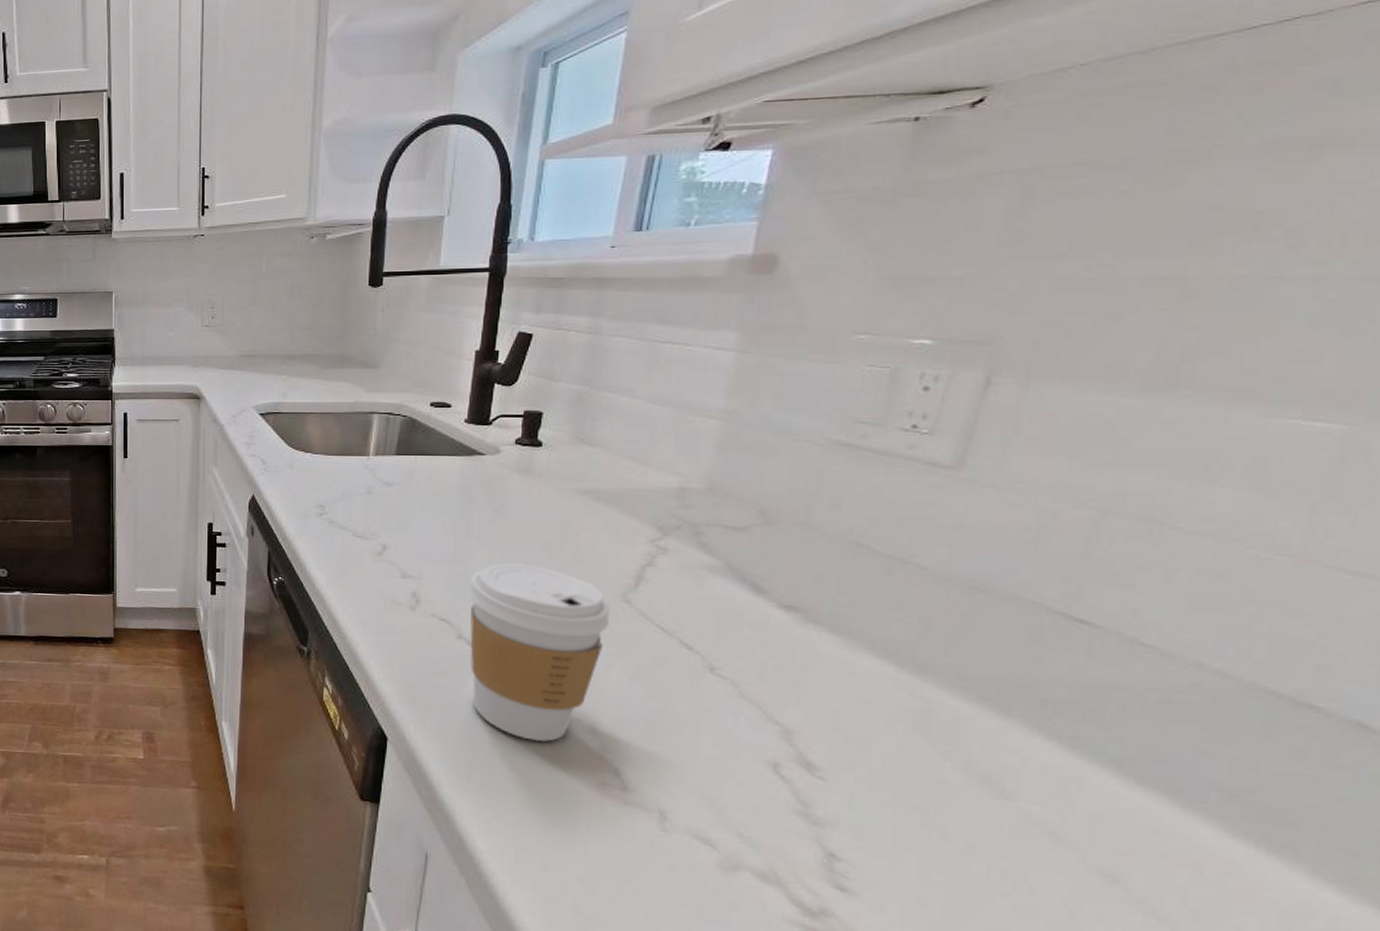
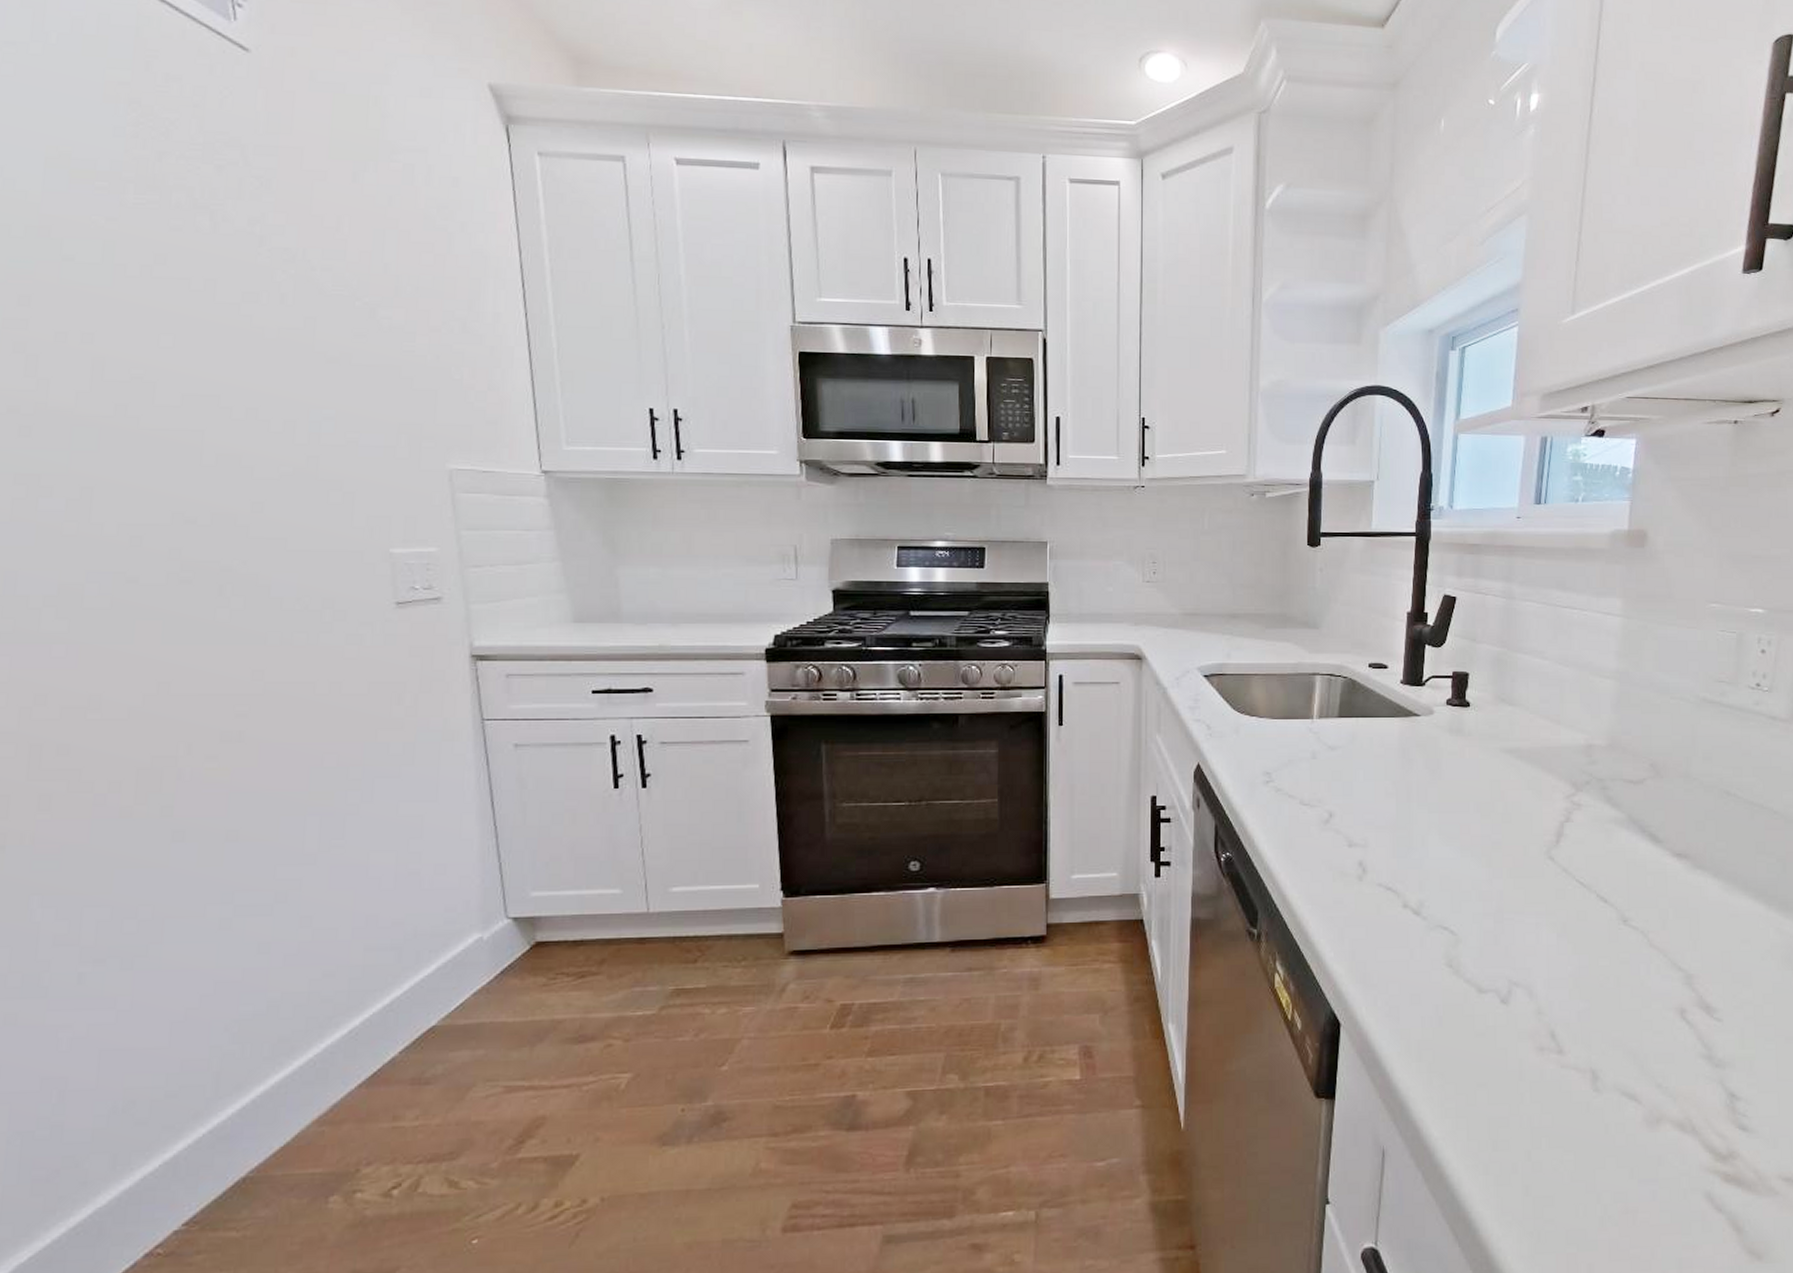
coffee cup: present [468,562,610,742] -> none [1411,824,1537,1011]

